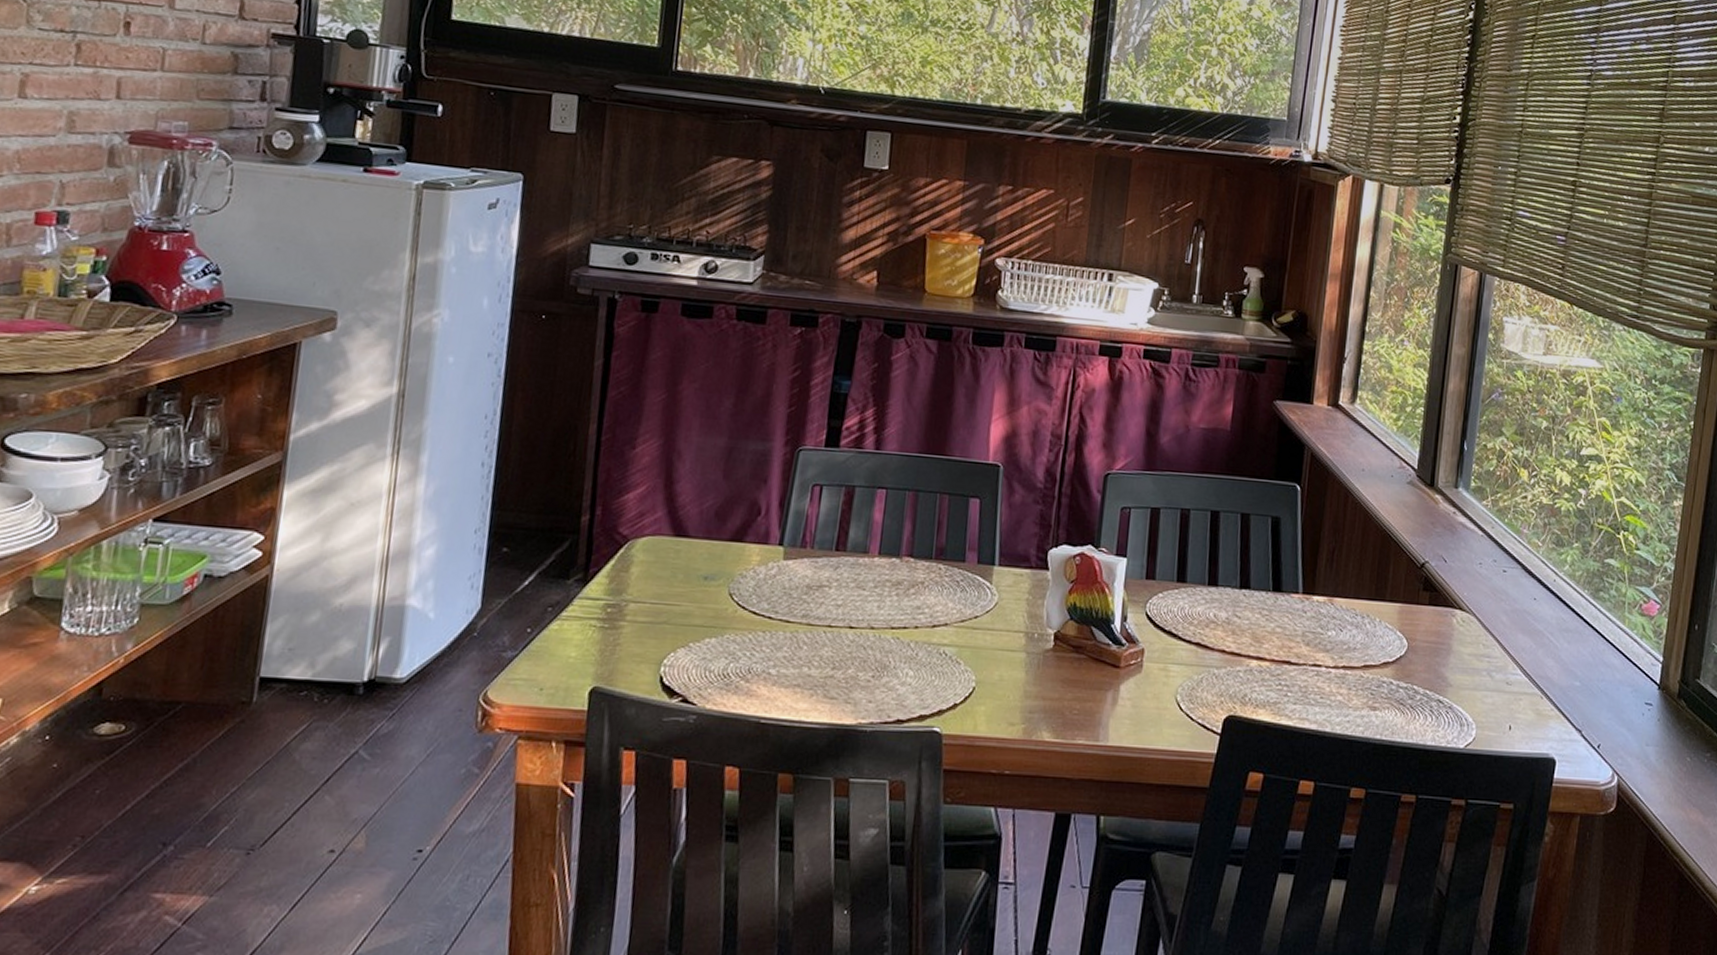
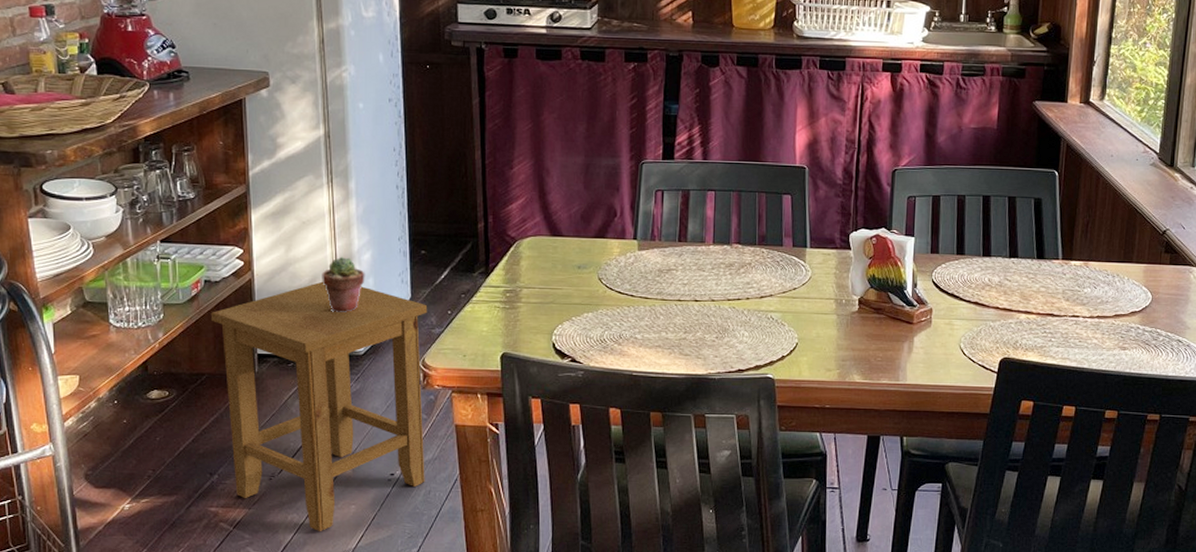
stool: none [195,582,501,932] -> present [210,281,428,532]
potted succulent: none [364,550,424,625] -> present [322,256,365,312]

